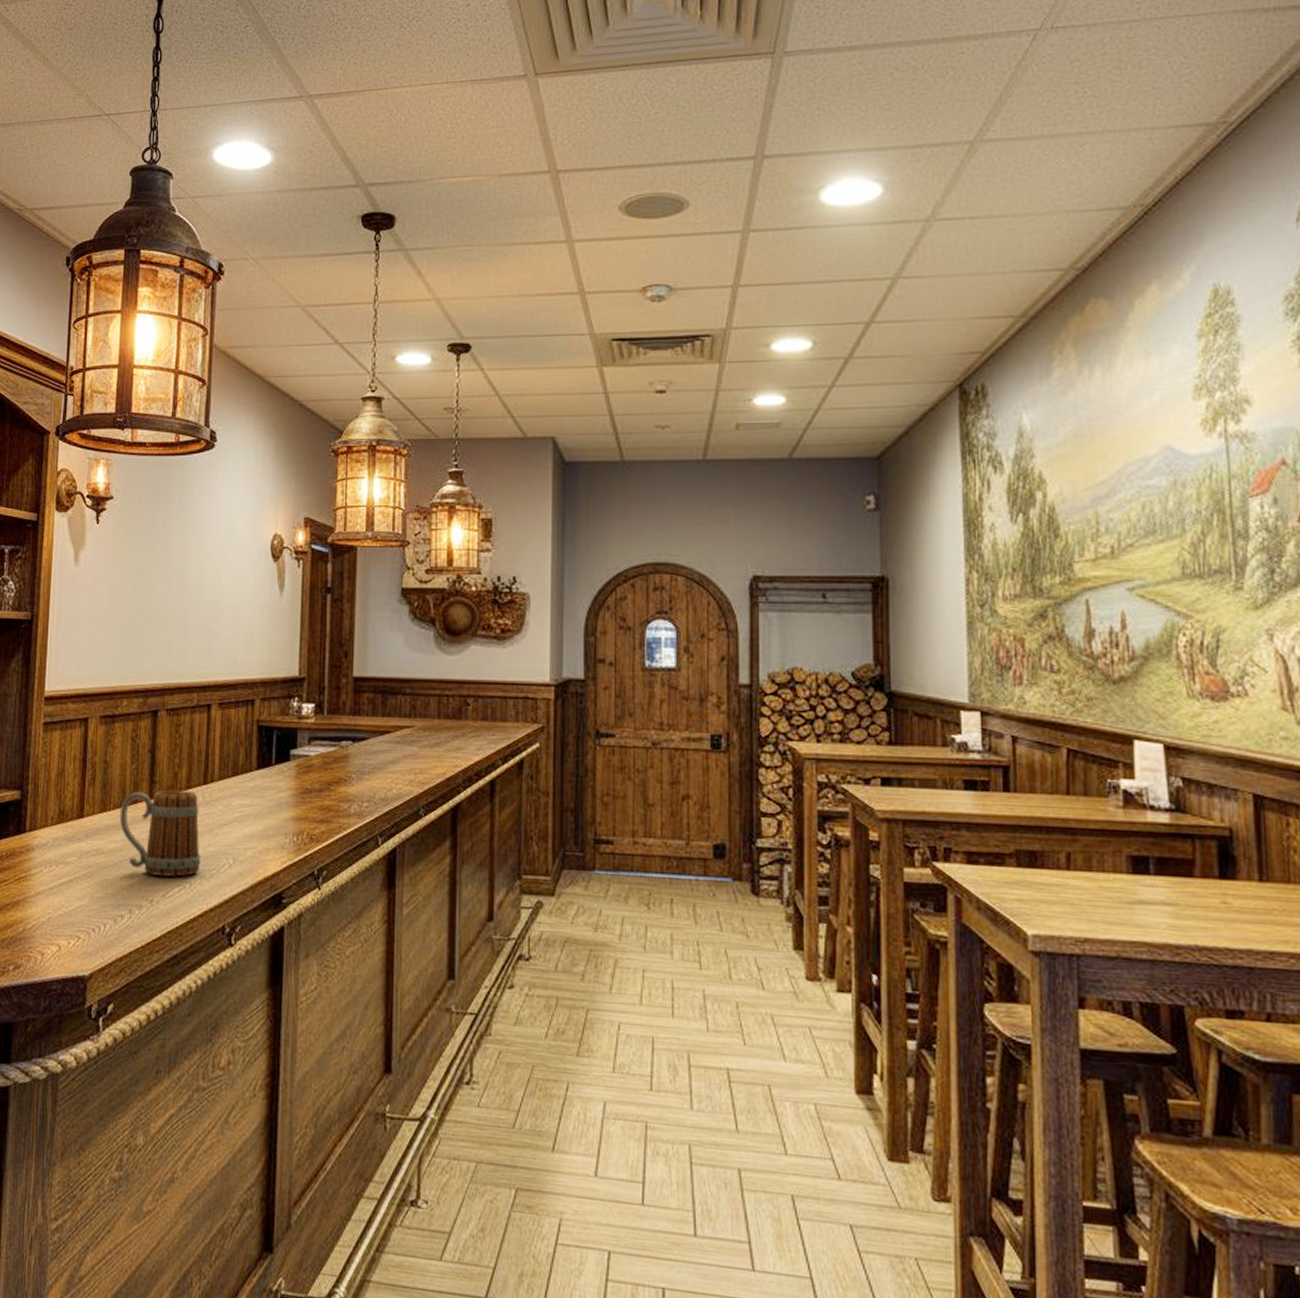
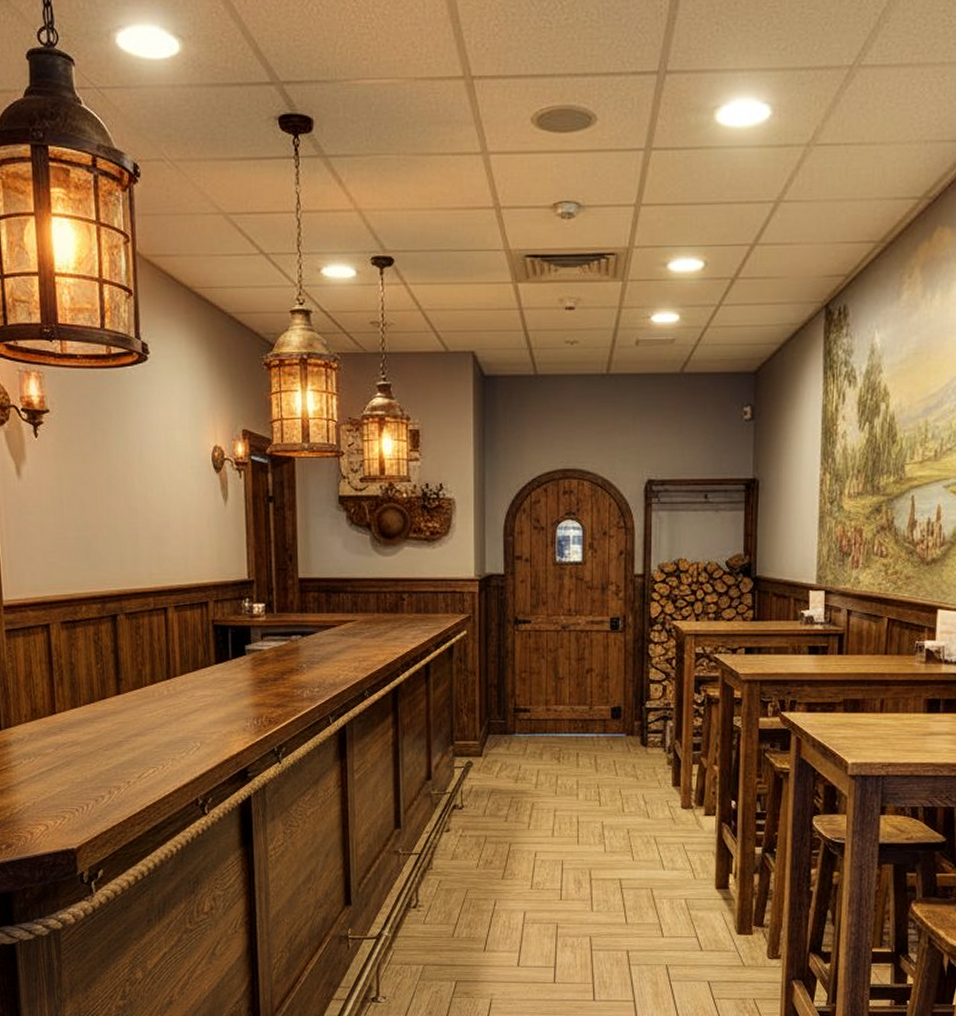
beer mug: present [119,790,201,877] -> none [90,685,171,761]

